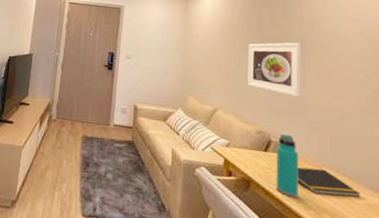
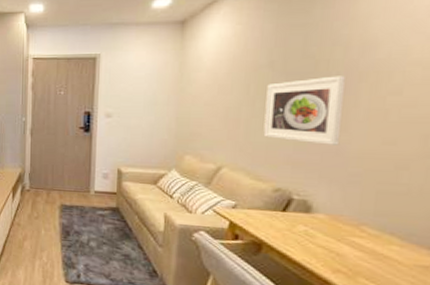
water bottle: present [276,134,299,198] -> none [295,191,329,261]
notepad: present [297,167,361,197] -> none [324,227,413,259]

